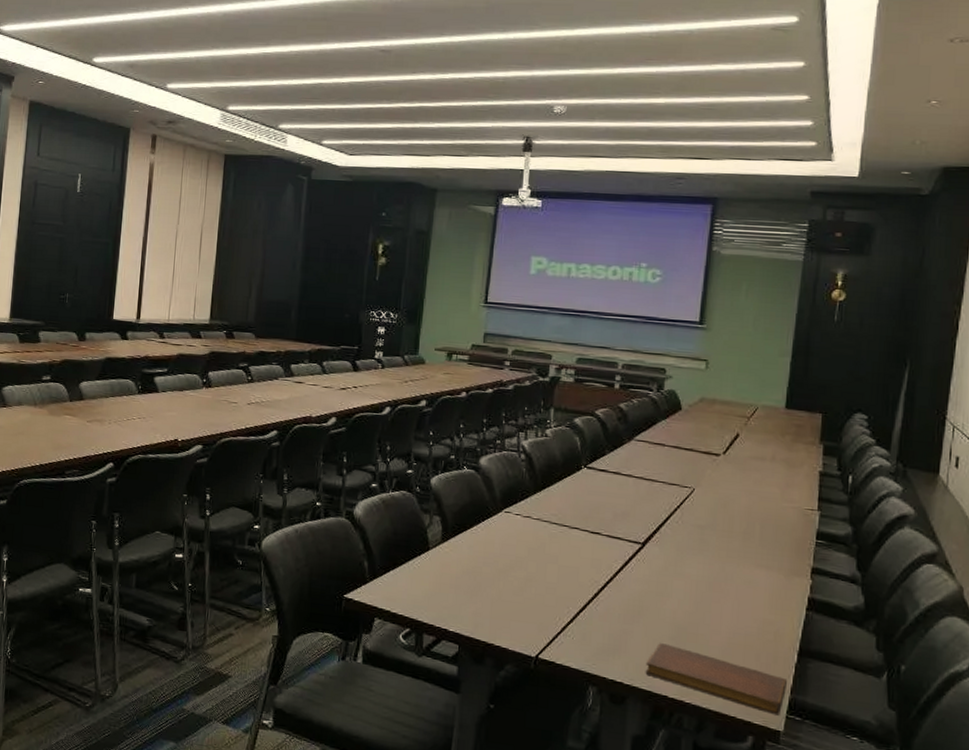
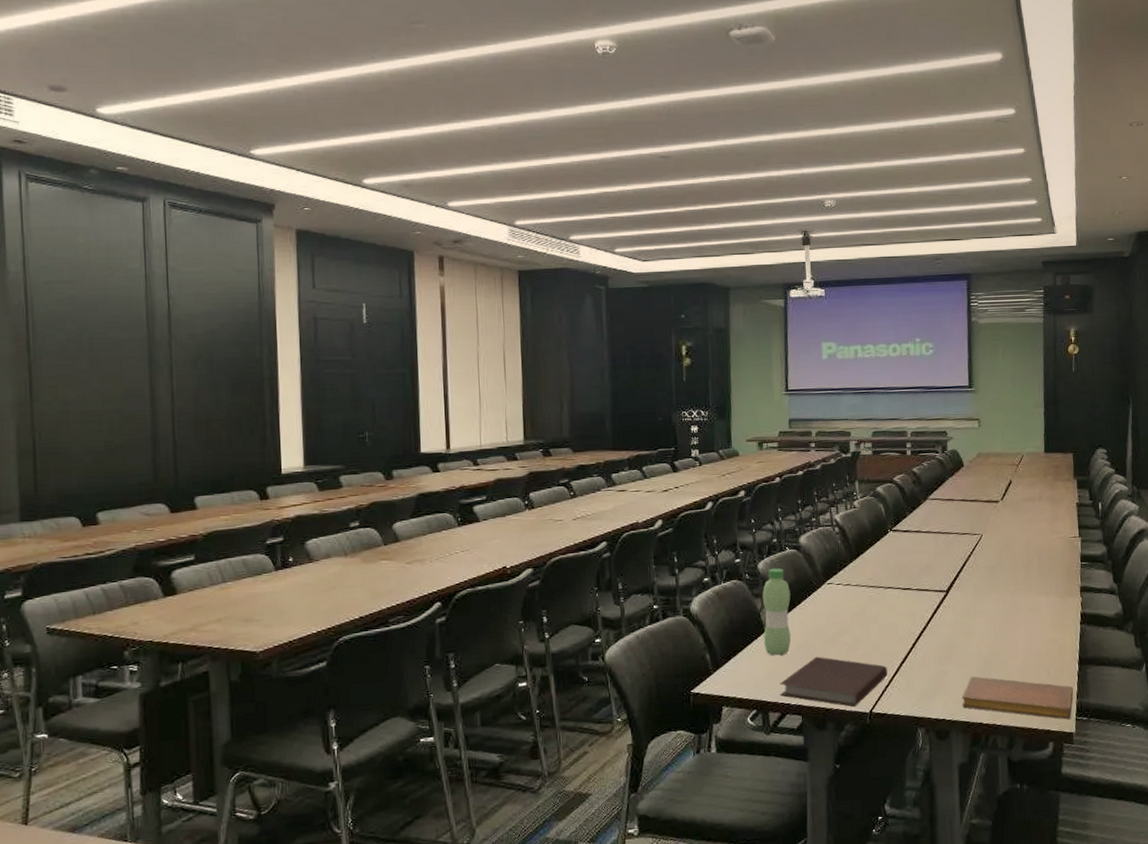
water bottle: none [426,485,463,578] -> present [763,568,791,656]
notebook: none [438,586,562,648] -> present [780,656,888,707]

